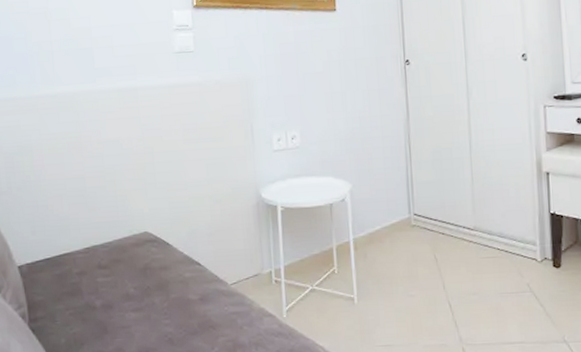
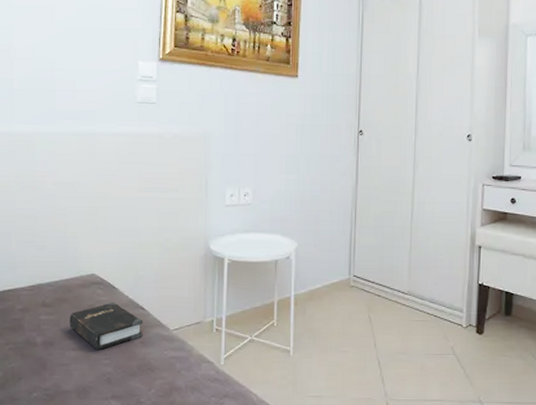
hardback book: none [126,259,201,309] -> present [69,302,143,350]

